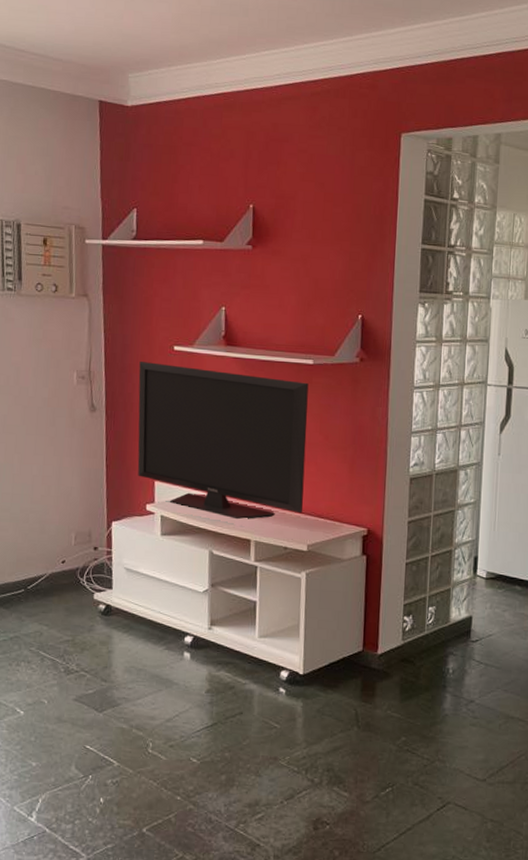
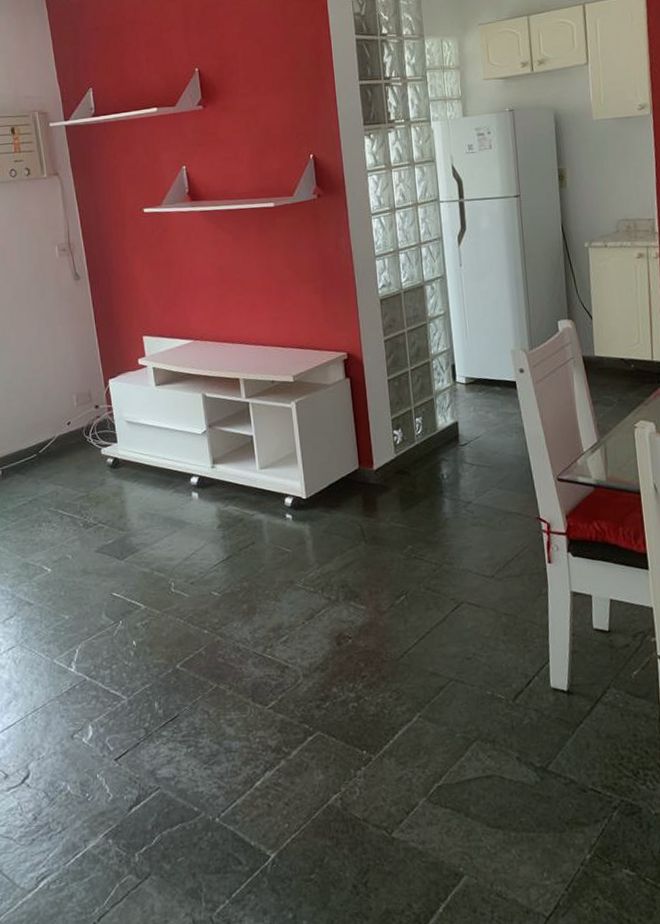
television: present [137,362,309,520] -> none [114,224,285,362]

